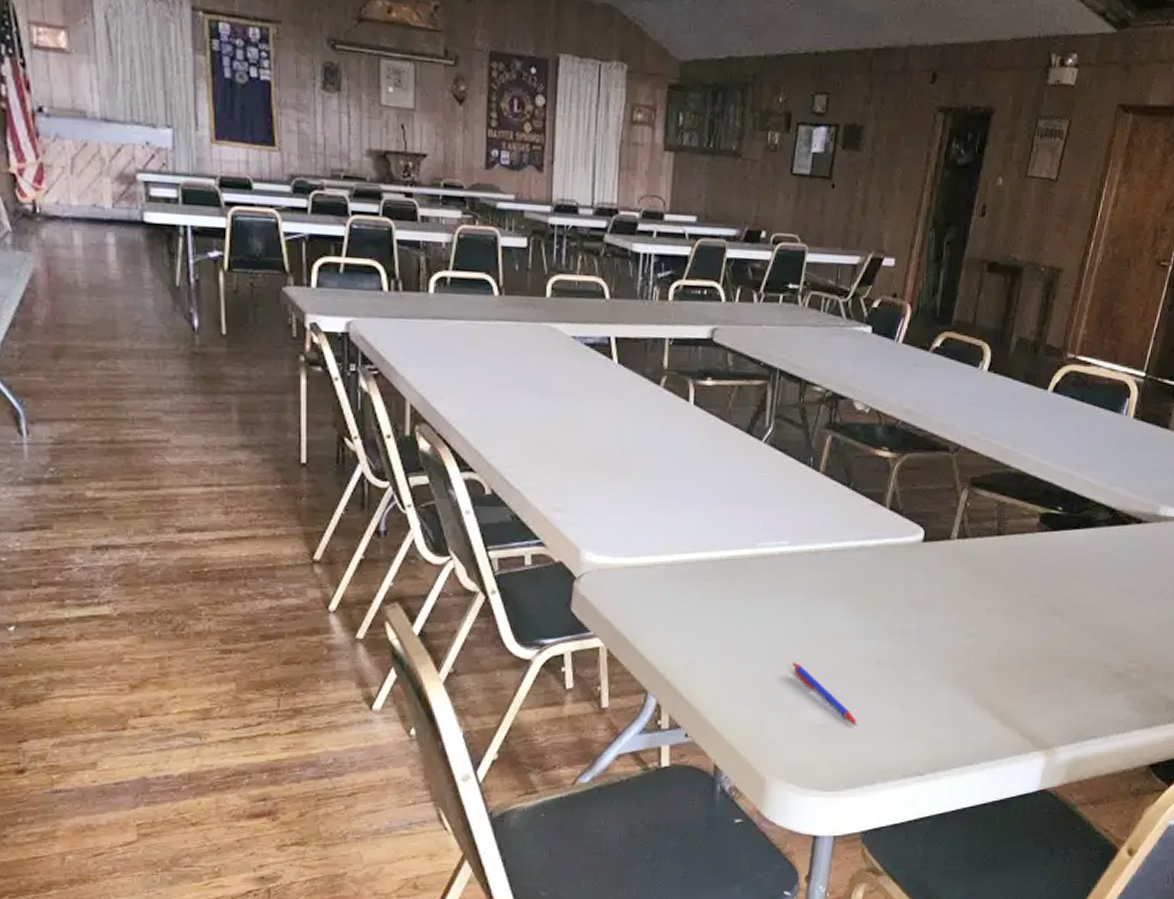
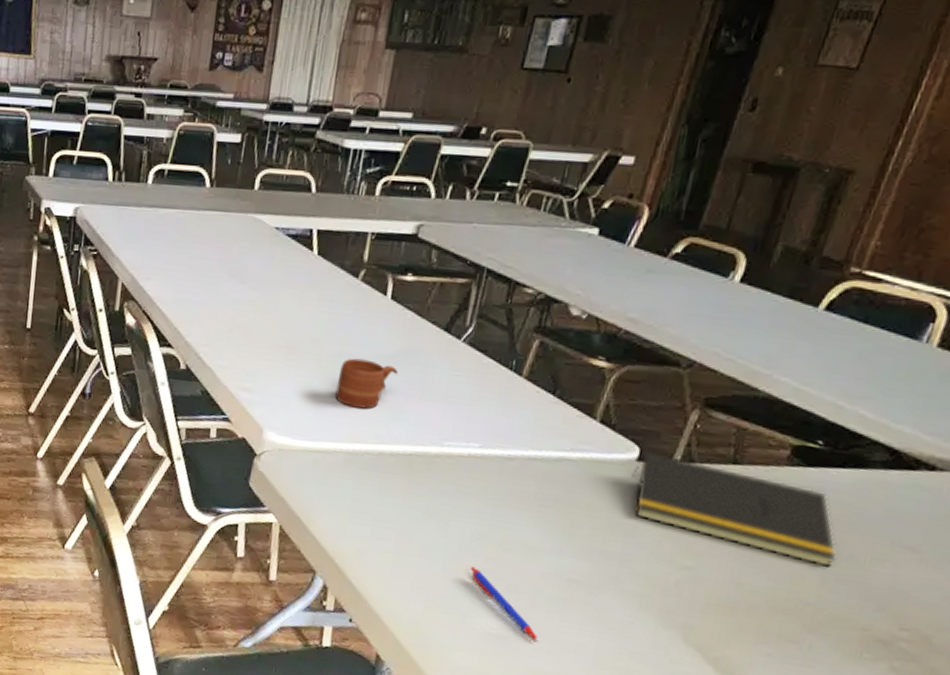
mug: none [649,467,708,518] -> present [335,358,399,409]
notepad: none [920,531,1081,617] -> present [632,451,837,567]

